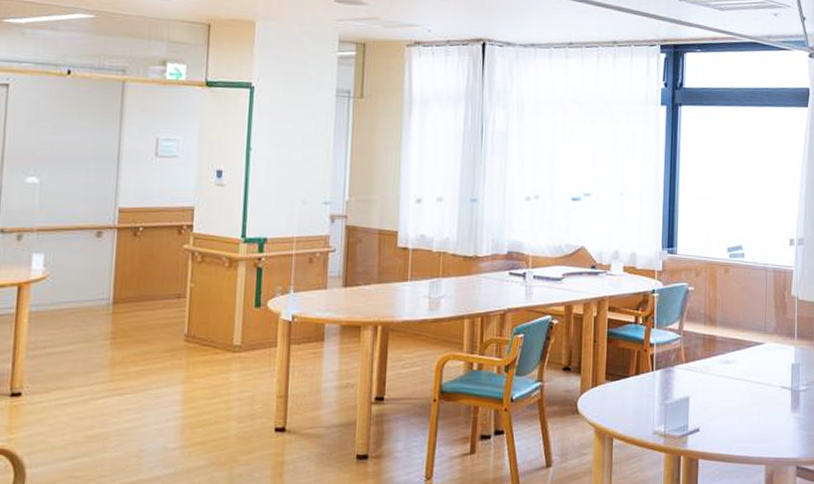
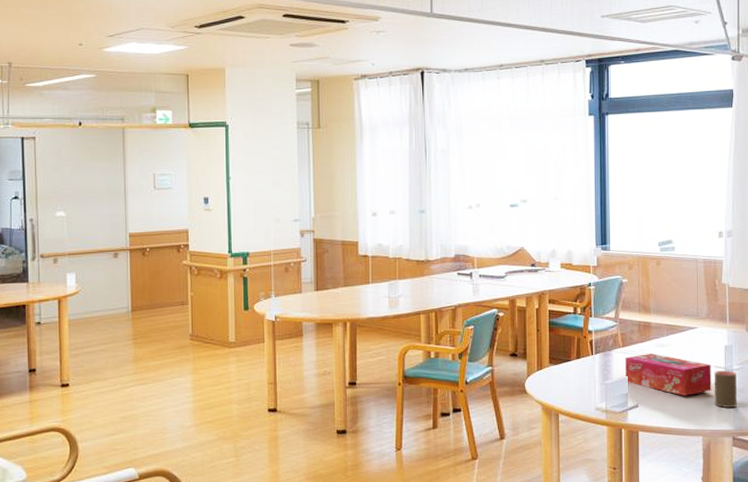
tissue box: none [687,371,777,419] -> present [625,354,711,396]
cup: none [779,392,803,433] -> present [714,370,737,408]

